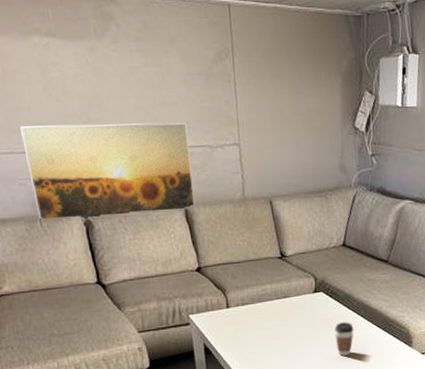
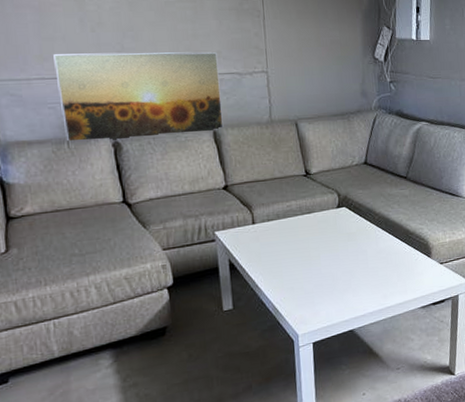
coffee cup: present [334,322,354,356] -> none [357,235,376,268]

